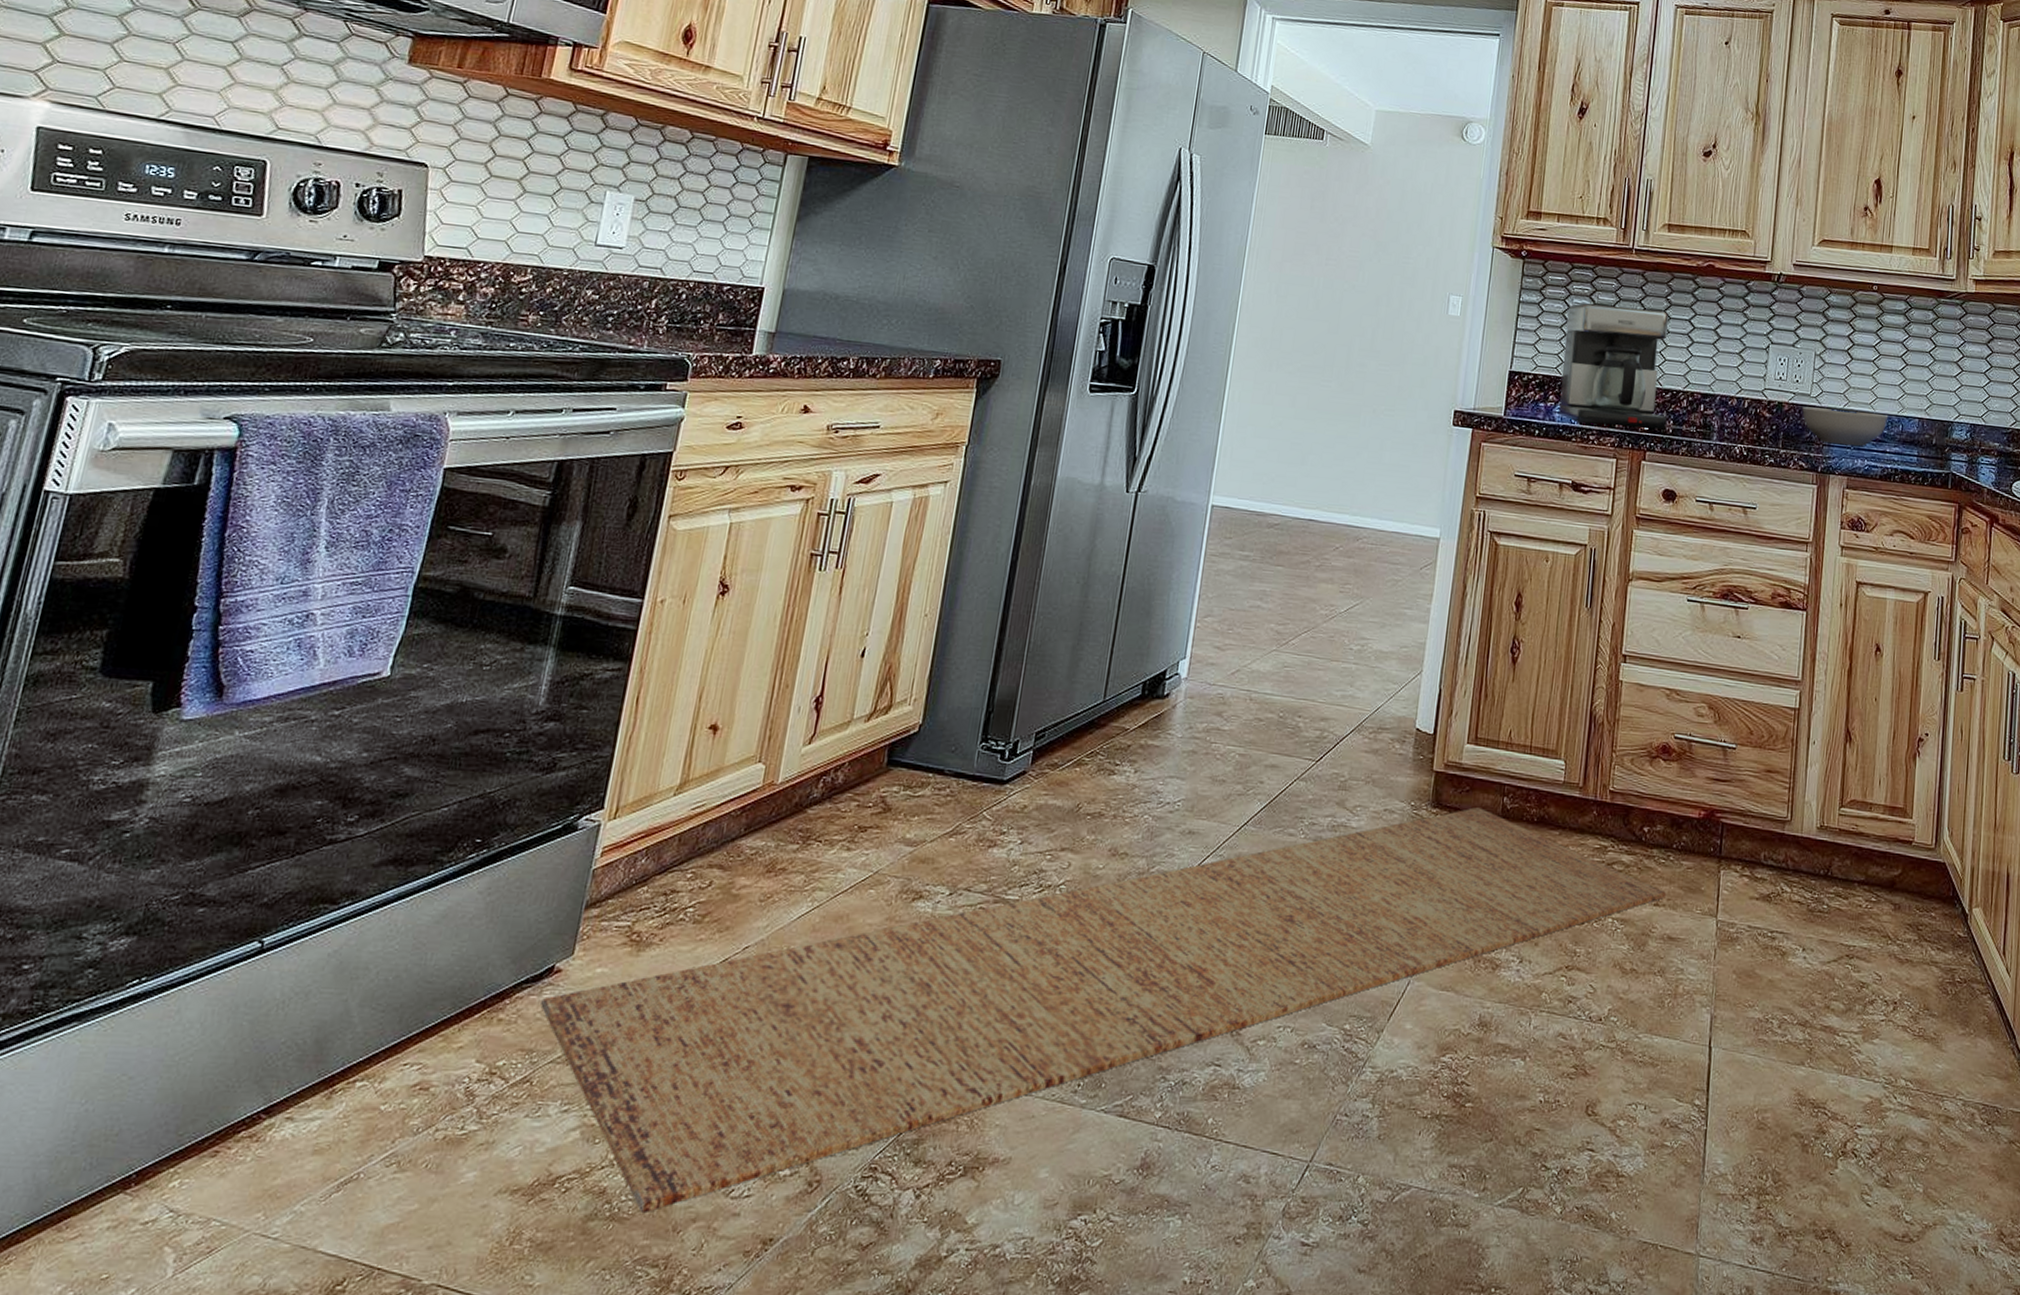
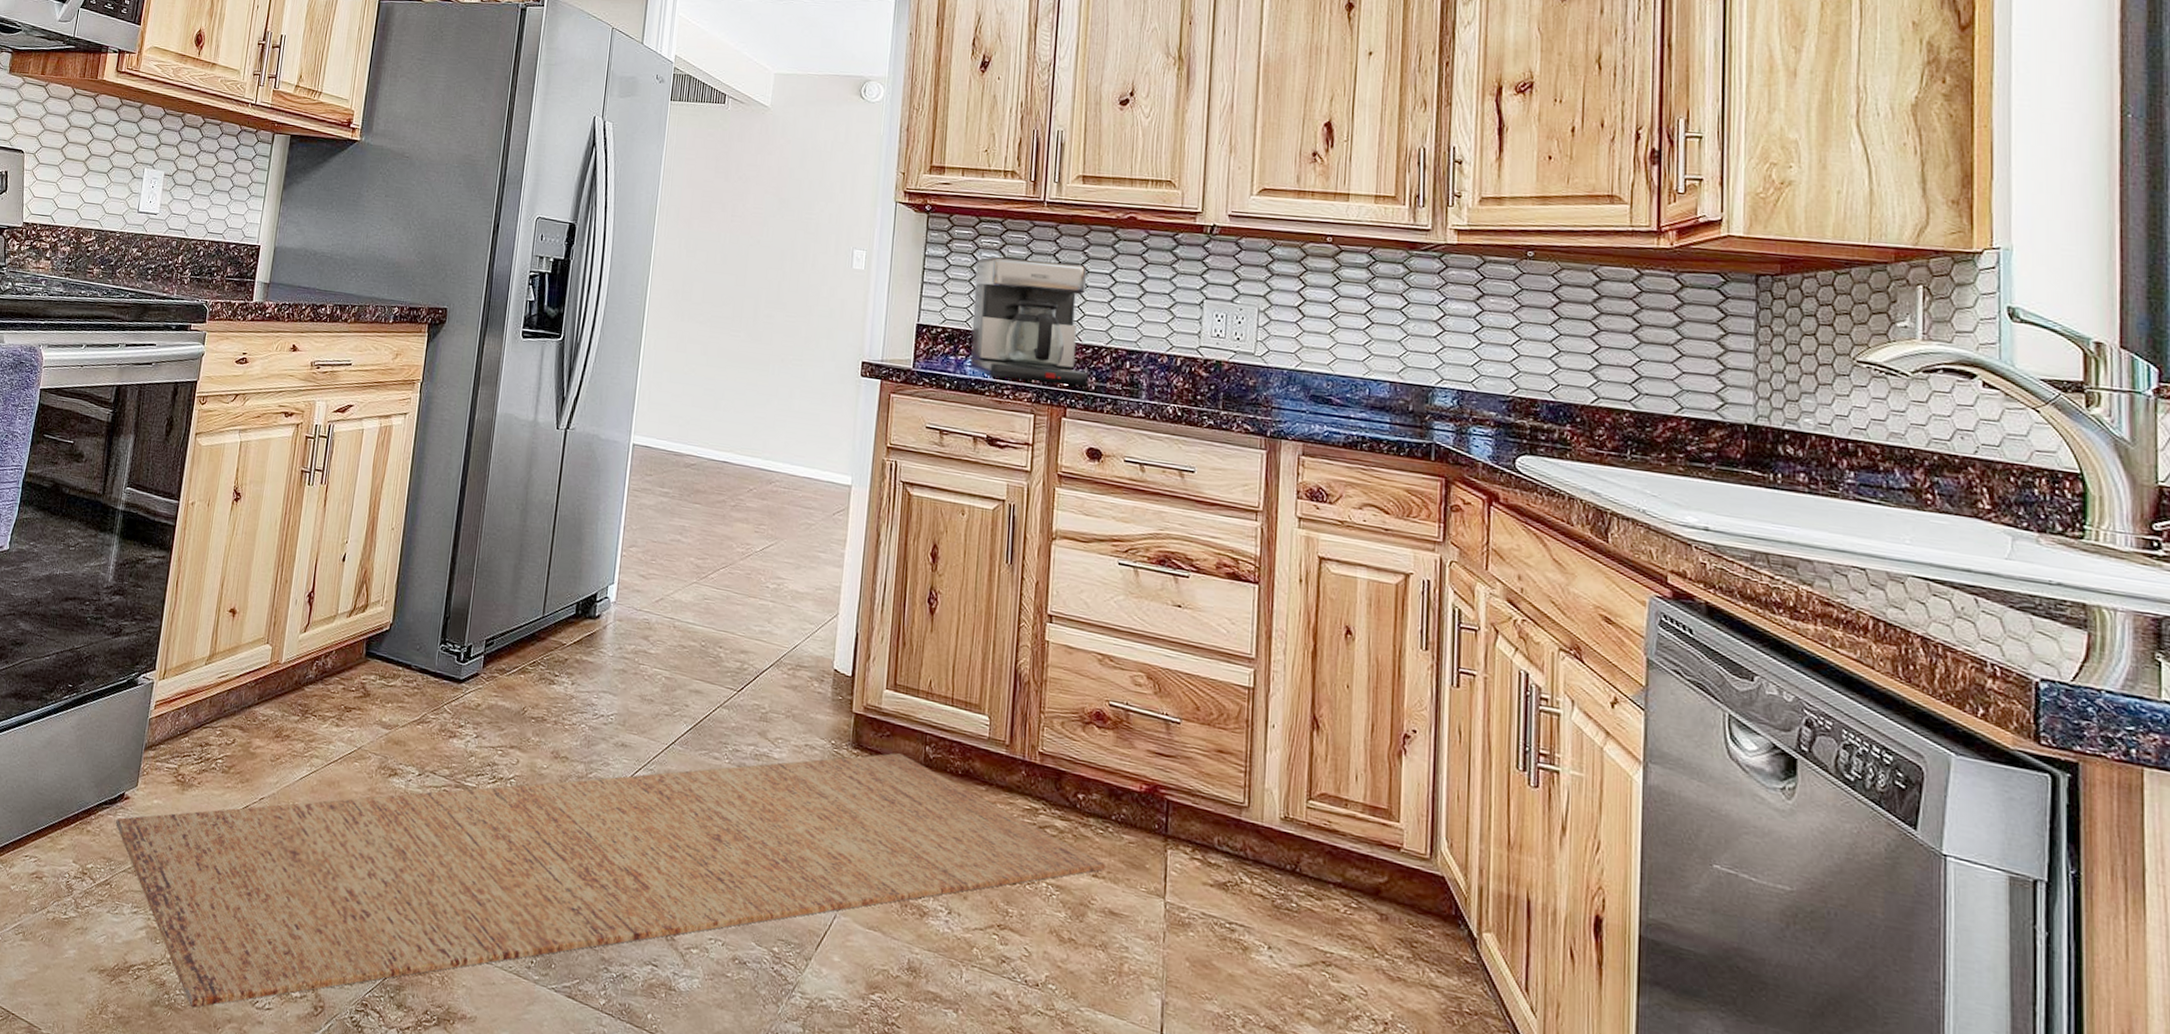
bowl: present [1801,406,1889,446] -> none [1244,365,1352,410]

